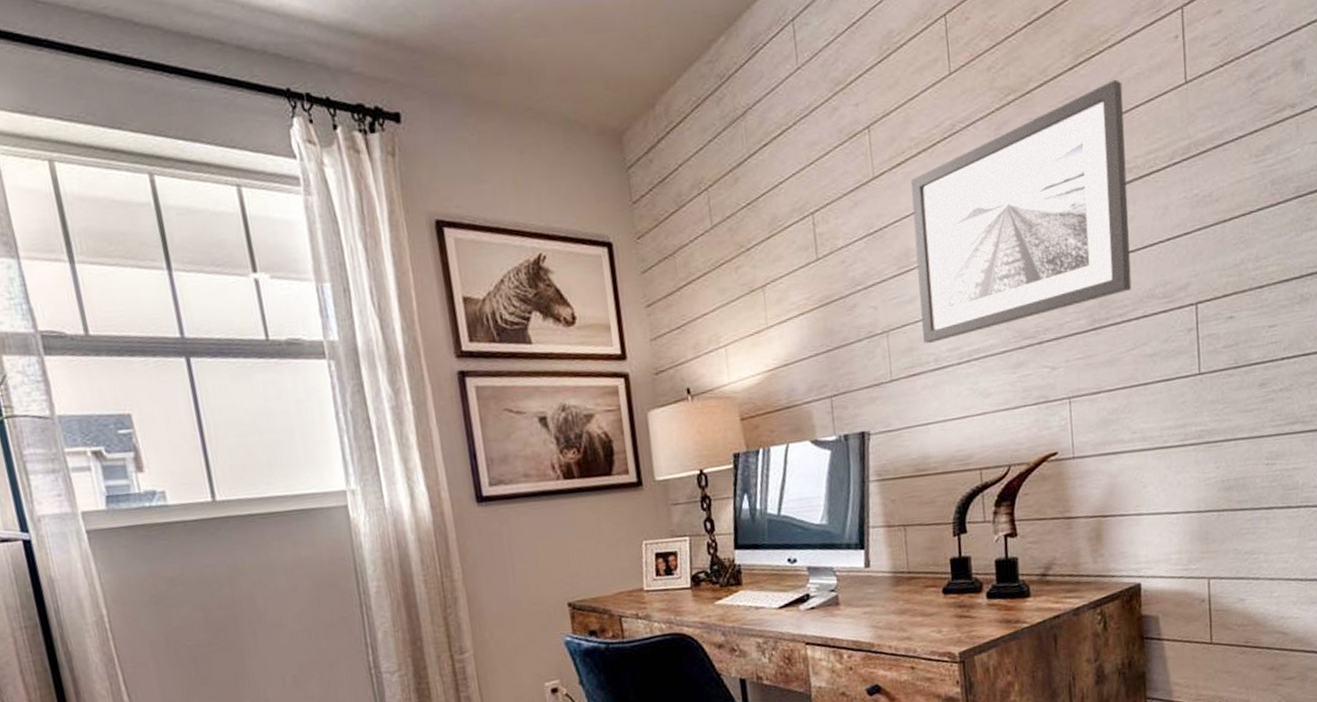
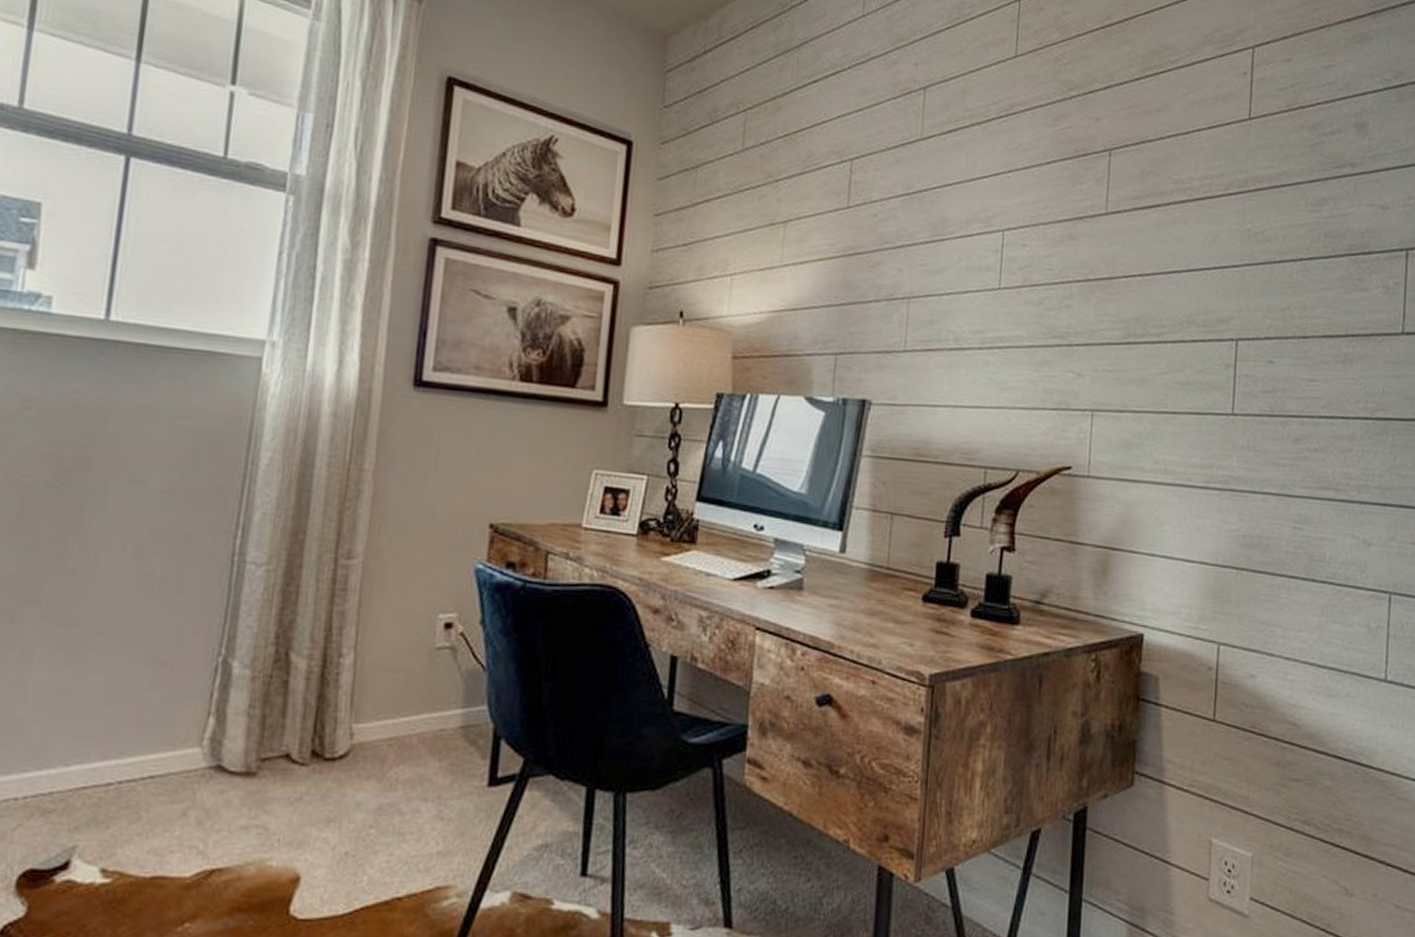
wall art: present [910,79,1132,343] -> none [946,99,1187,321]

